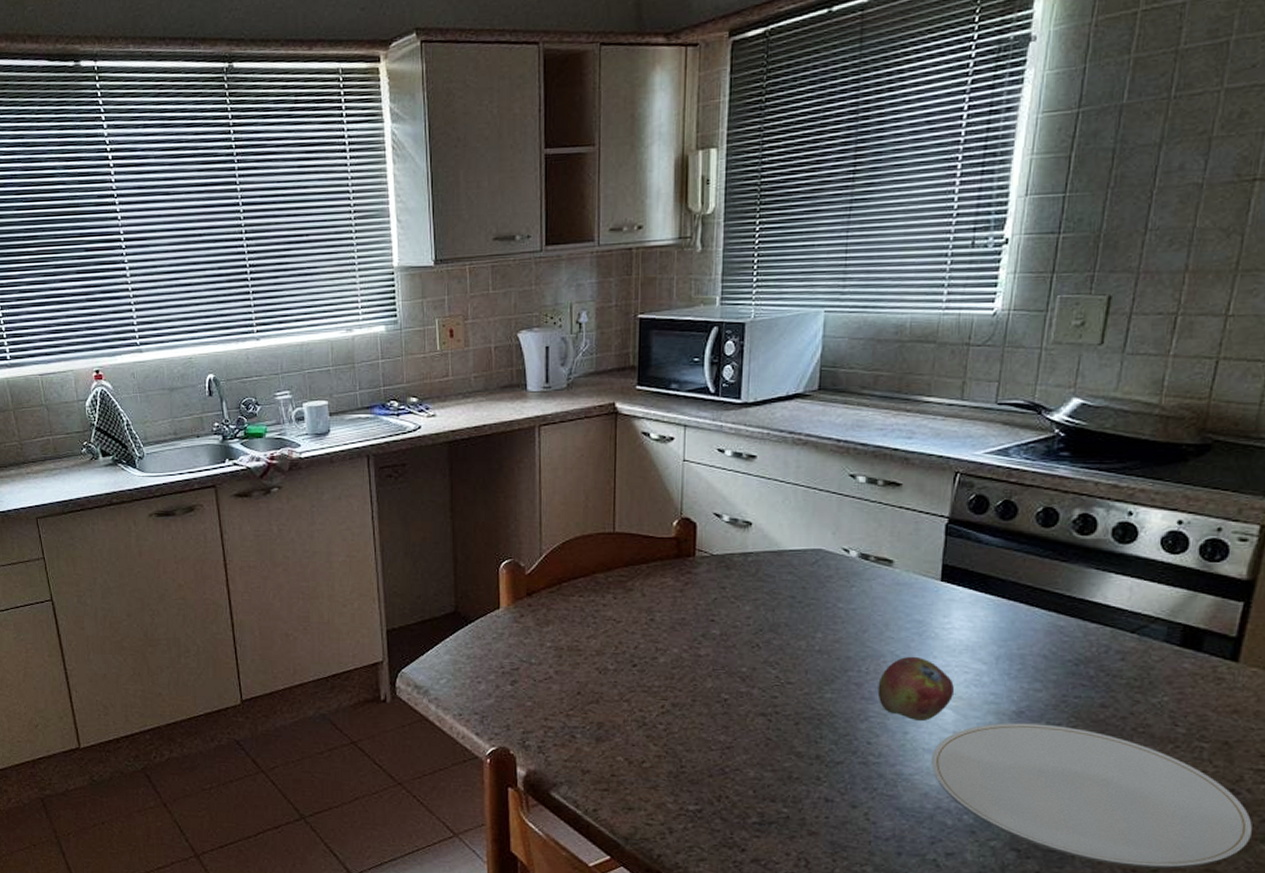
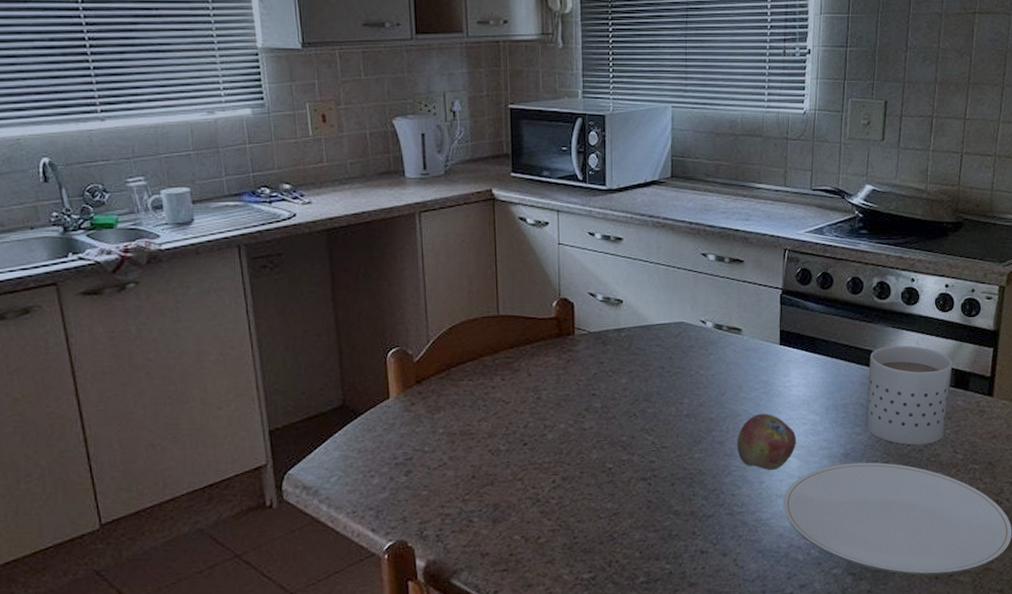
mug: none [1048,590,1180,712] -> present [865,345,953,446]

